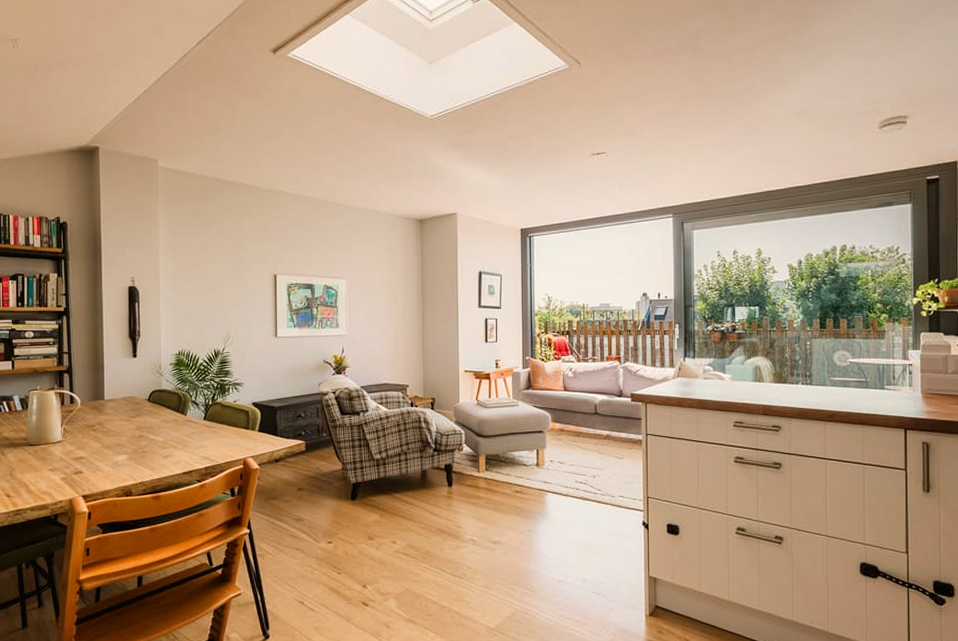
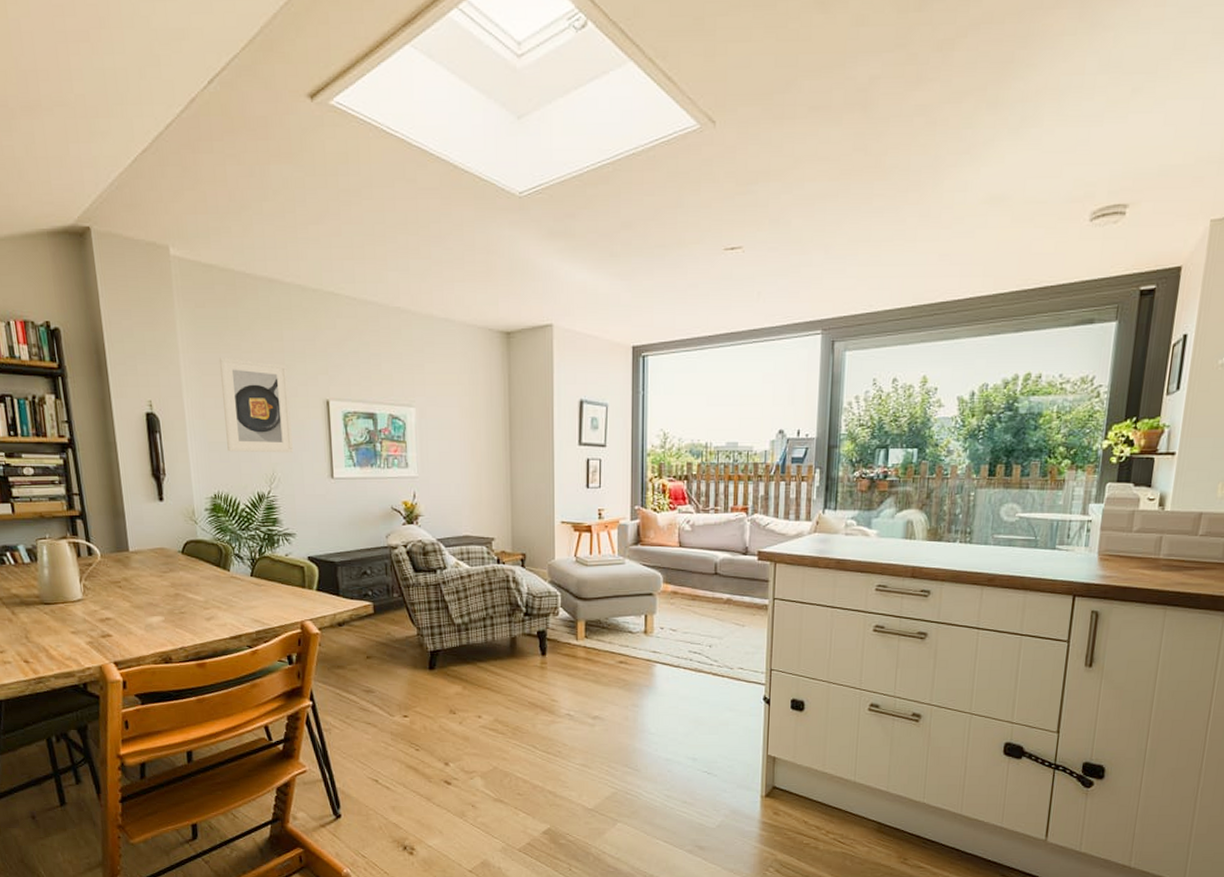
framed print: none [190,243,246,317] -> present [218,358,294,453]

